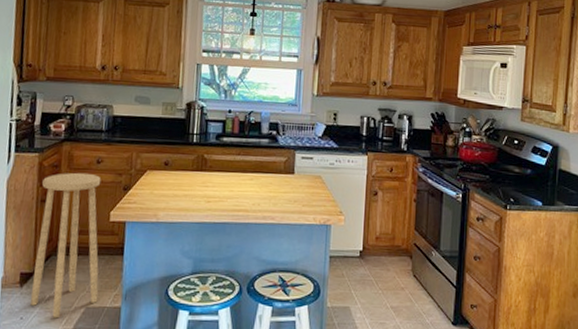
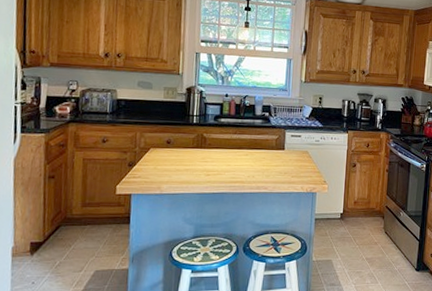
stool: present [30,172,101,319] -> none [41,151,107,282]

